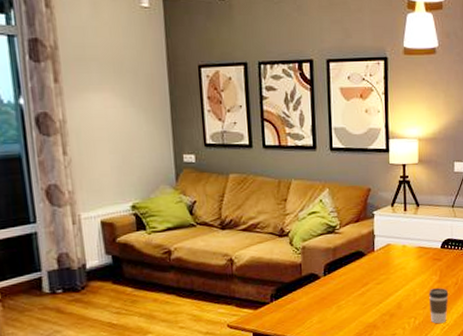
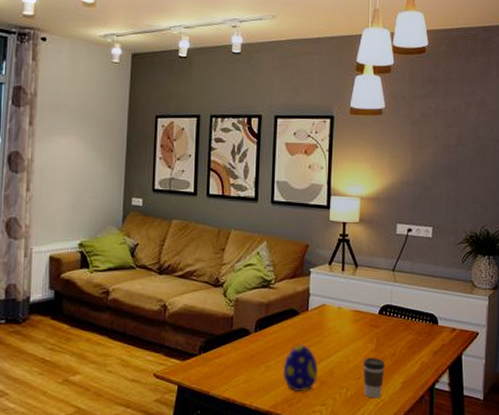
decorative egg: none [354,283,388,327] -> present [283,344,319,393]

